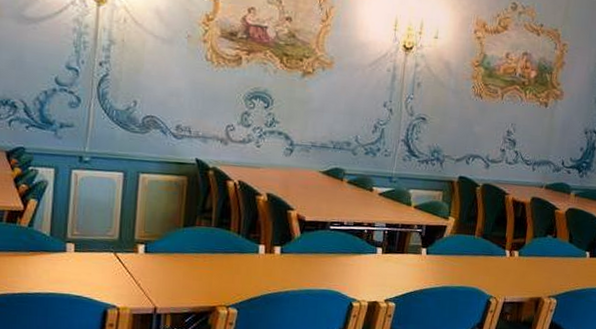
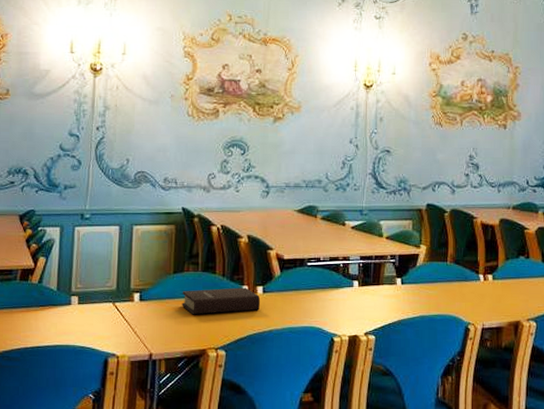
book: none [191,245,278,271] -> present [182,287,261,315]

